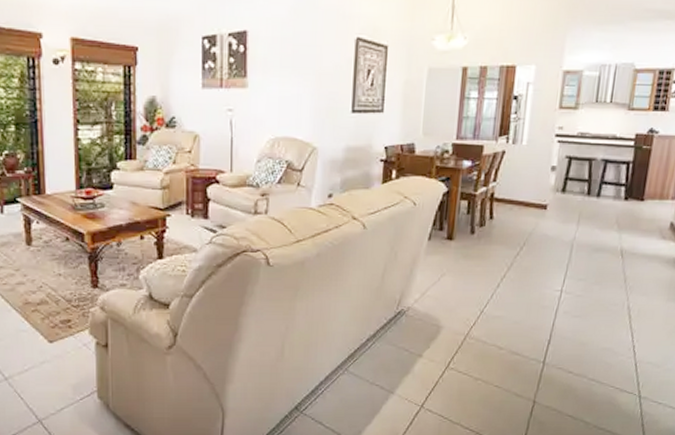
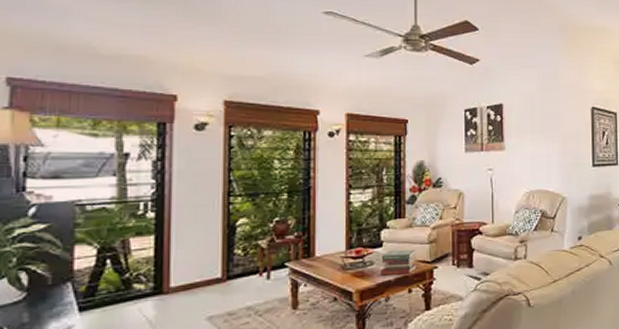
books: none [110,193,149,221] -> present [380,249,417,276]

